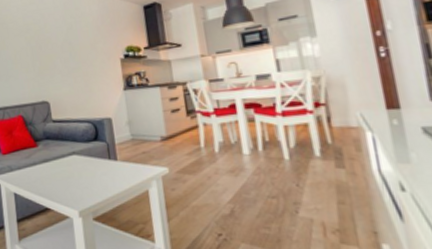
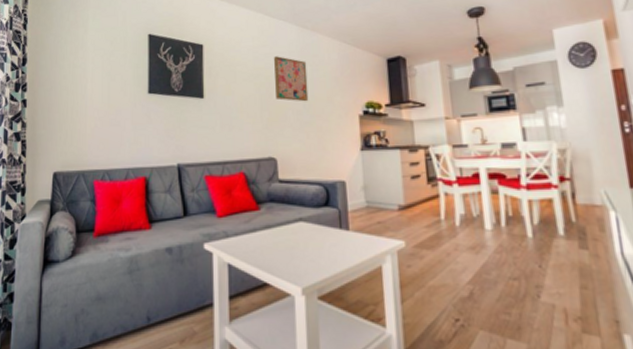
wall art: none [41,12,74,51] -> present [274,56,309,102]

